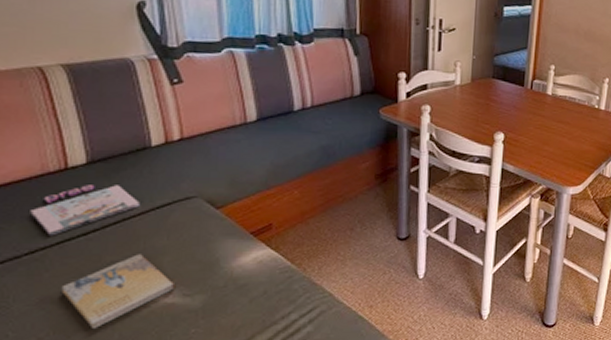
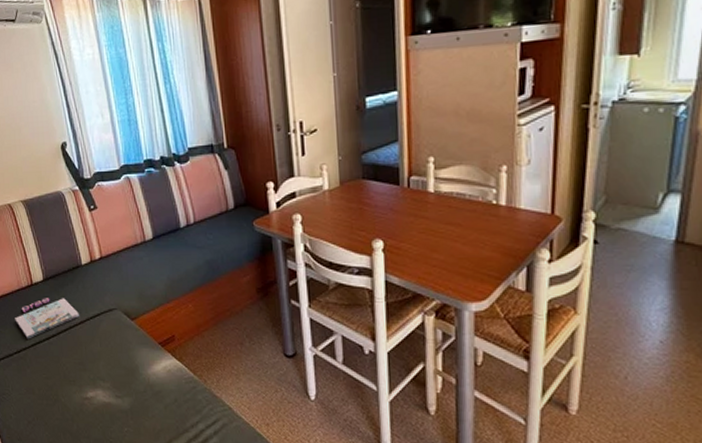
book: present [61,254,176,330] -> none [37,358,110,419]

